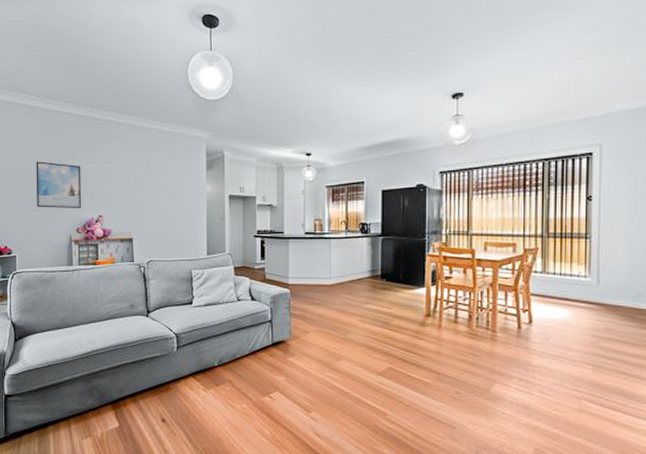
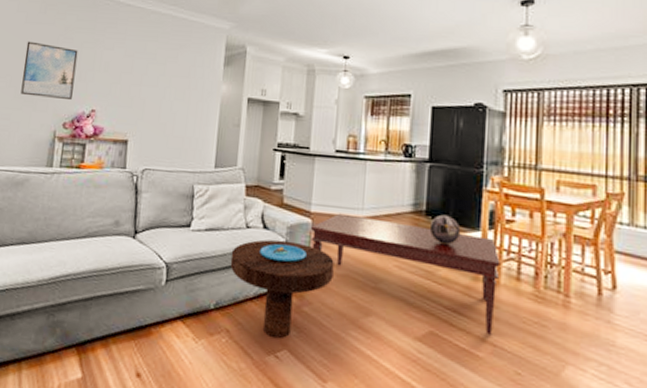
side table: none [227,308,310,383] -> present [230,239,334,338]
coffee table: none [289,283,442,366] -> present [310,213,501,335]
decorative sphere: none [384,277,410,300] -> present [429,214,461,245]

